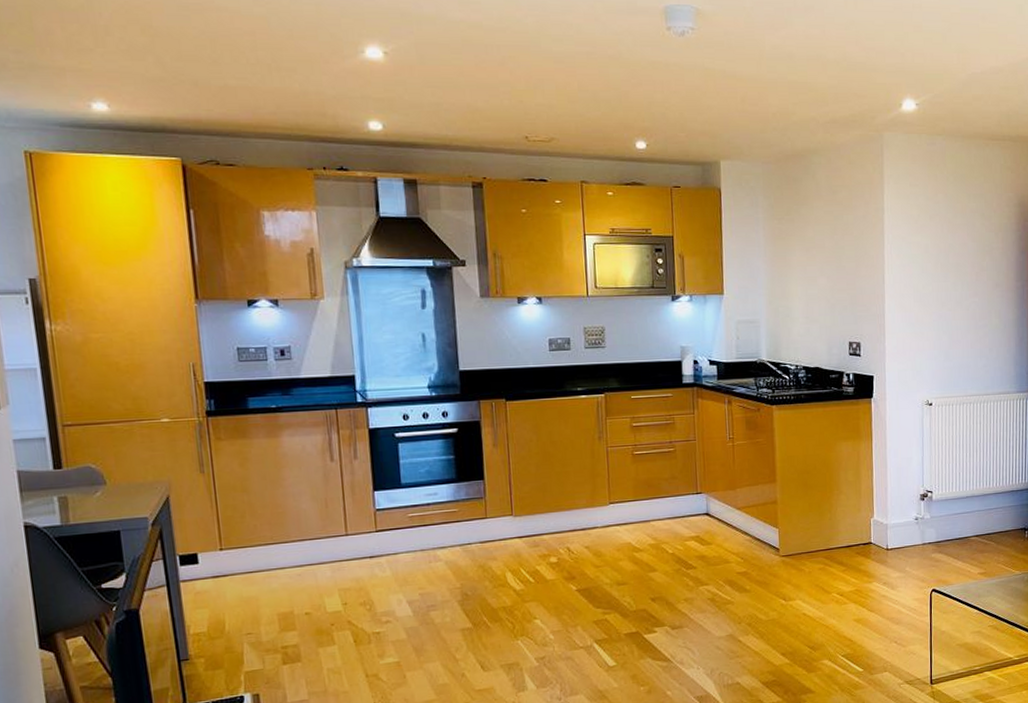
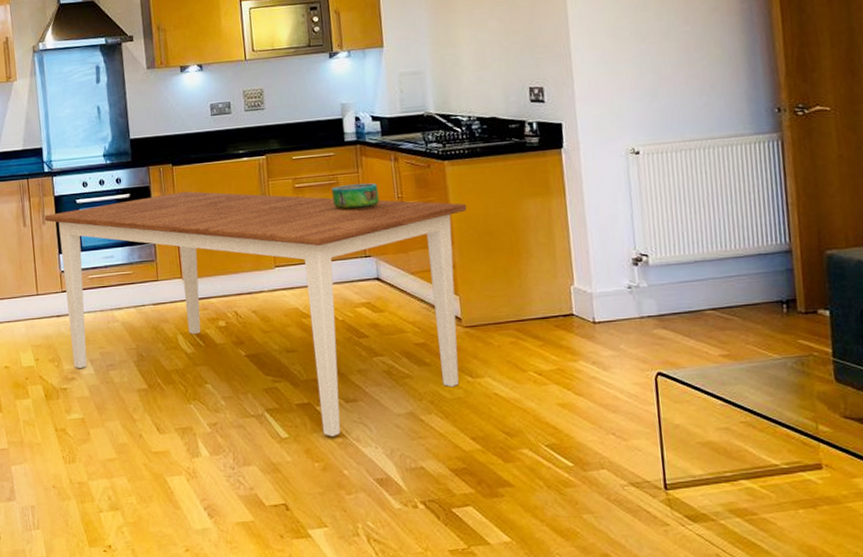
dining table: none [356,427,790,662] -> present [44,191,467,437]
decorative bowl: none [667,424,713,450] -> present [331,183,380,211]

